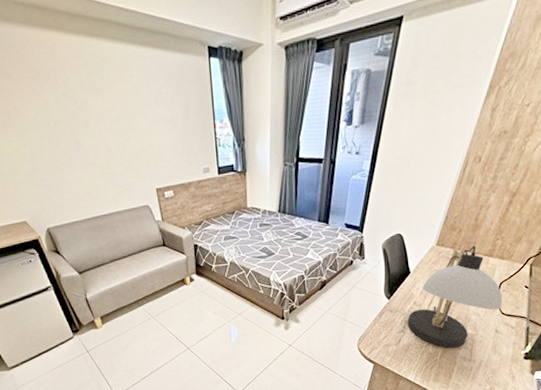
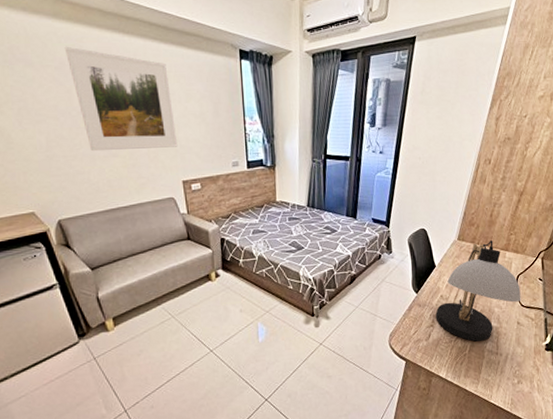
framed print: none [38,54,150,162] -> present [64,46,178,152]

